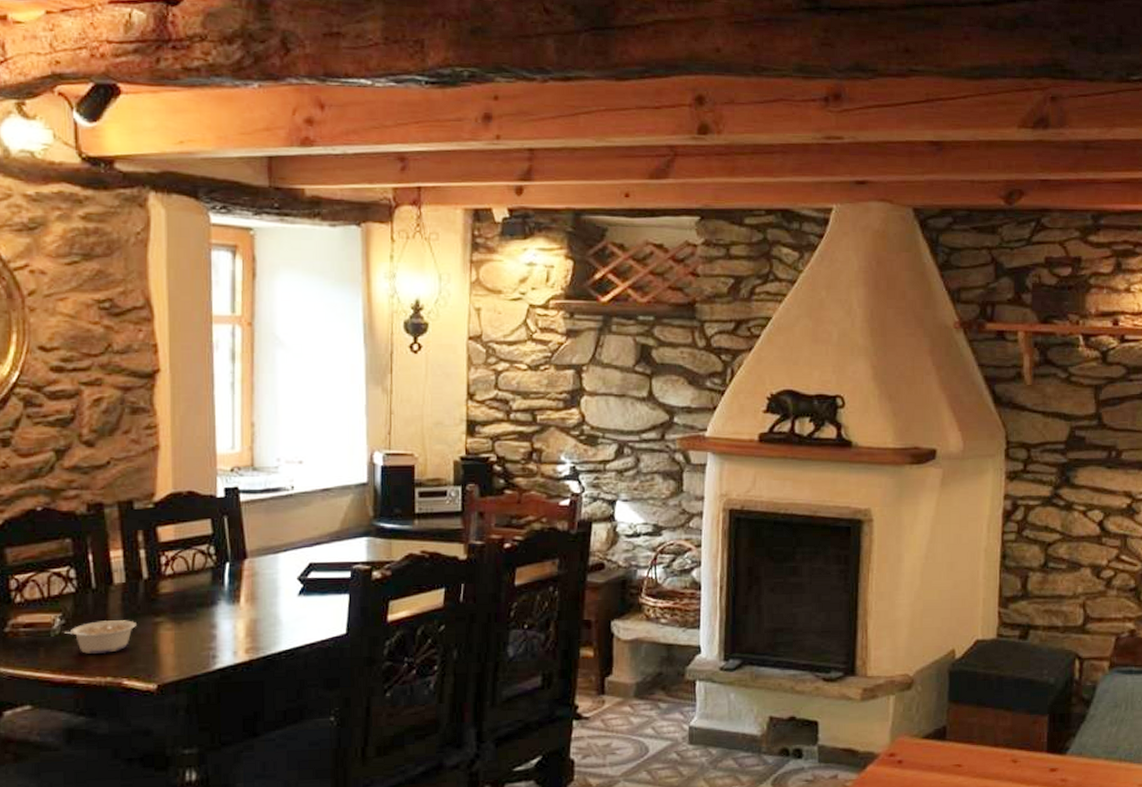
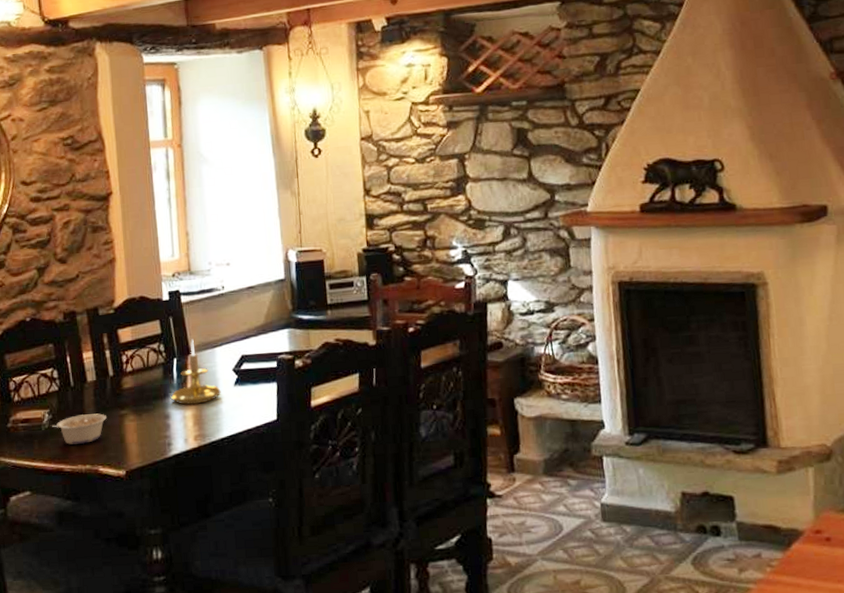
candle holder: none [220,542,282,615] -> present [171,339,221,406]

